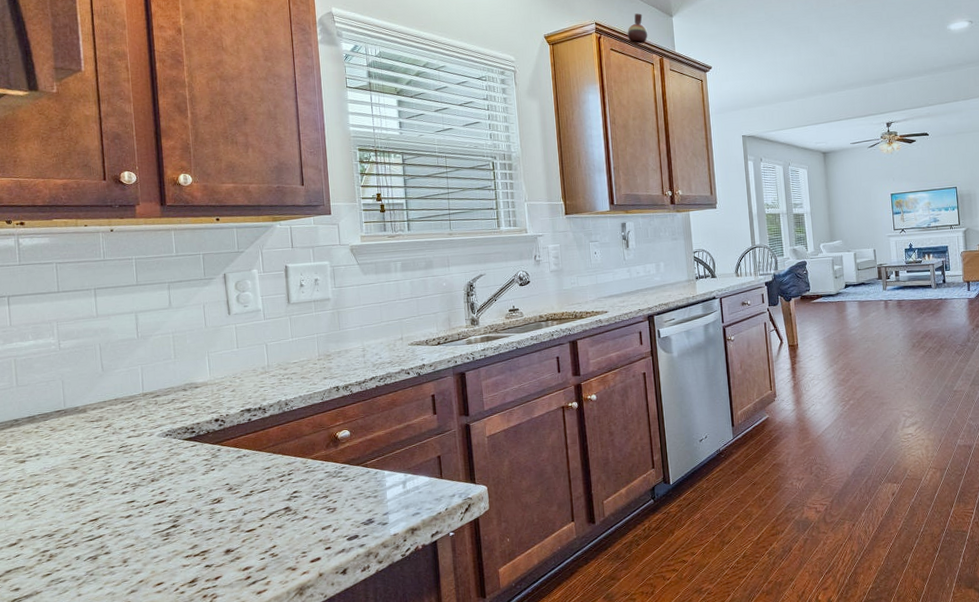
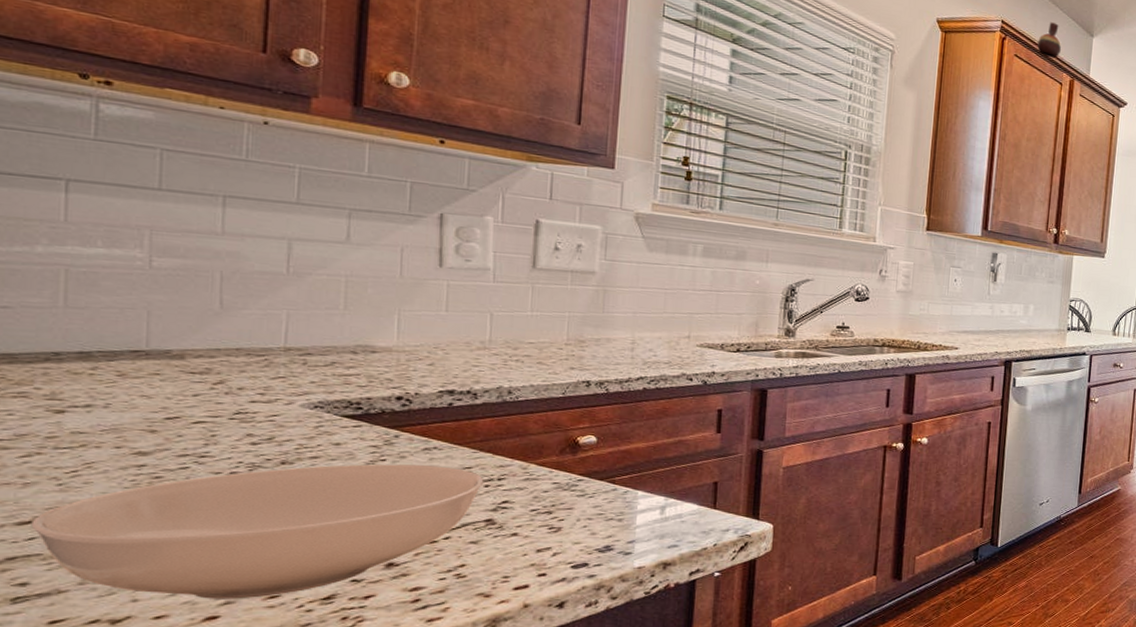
bowl: none [16,469,280,590] -> present [31,464,484,599]

